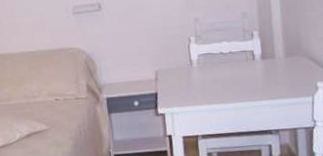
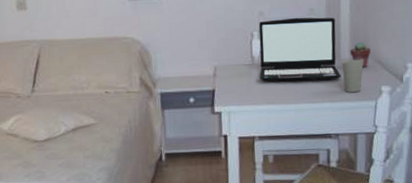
laptop: none [195,20,277,83] -> present [258,17,341,82]
cup: none [276,57,298,90] -> present [341,59,364,93]
potted succulent: none [283,41,304,66] -> present [350,42,371,68]

